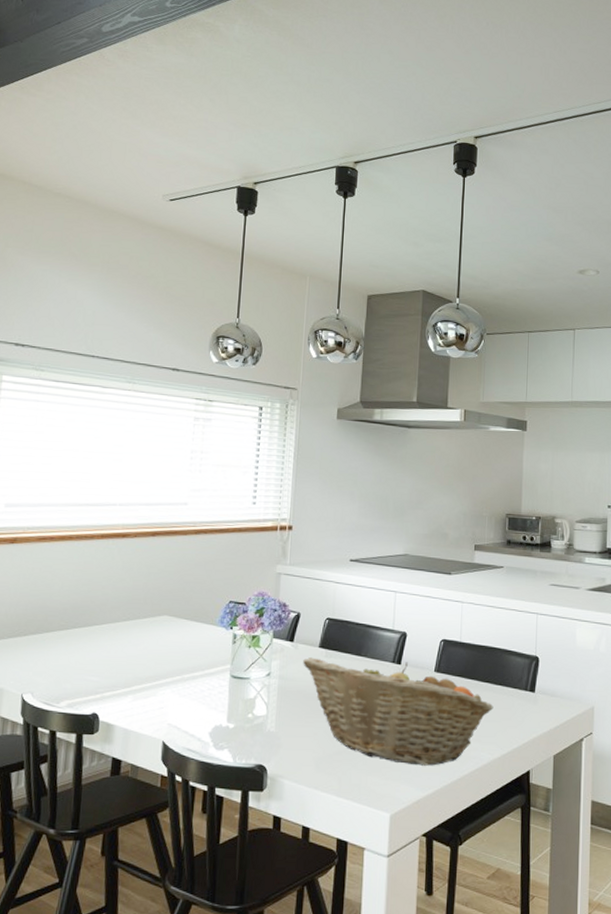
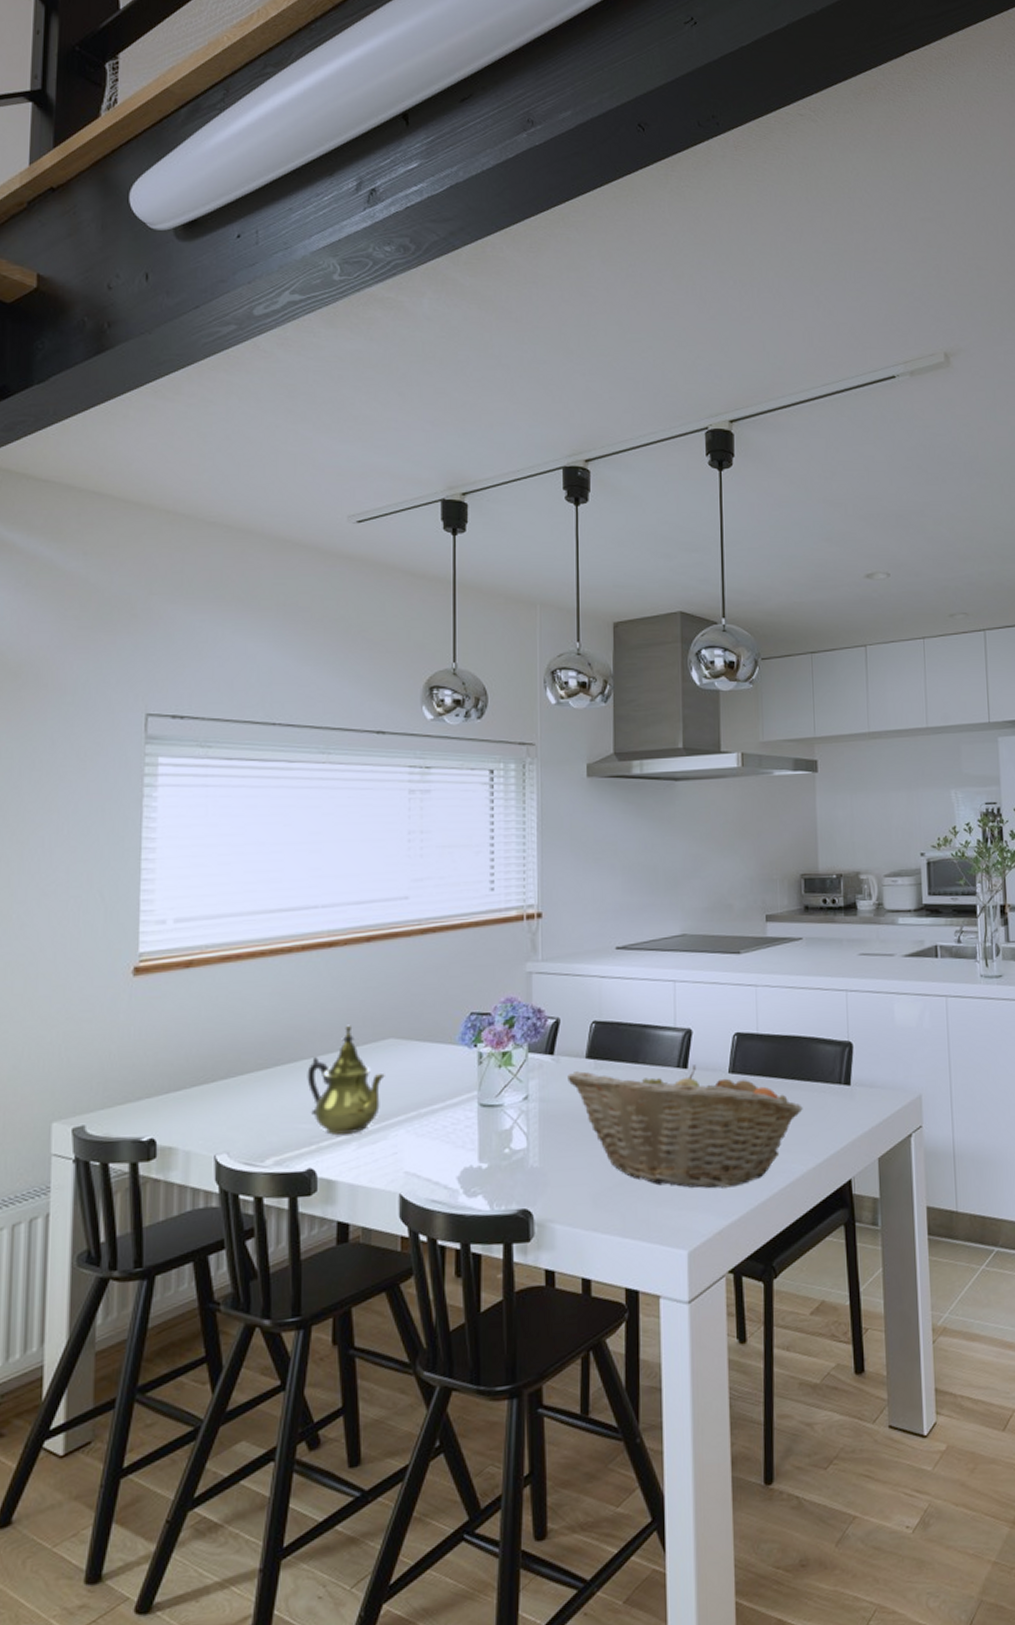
teapot: none [97,601,158,688] -> present [307,1025,385,1135]

